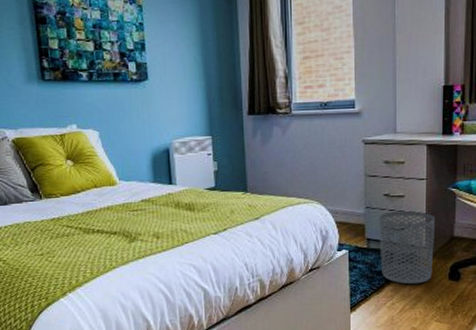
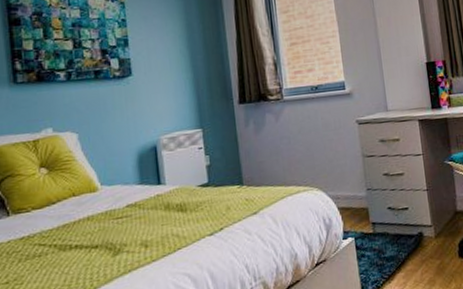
waste bin: present [379,210,435,285] -> none [381,188,442,268]

